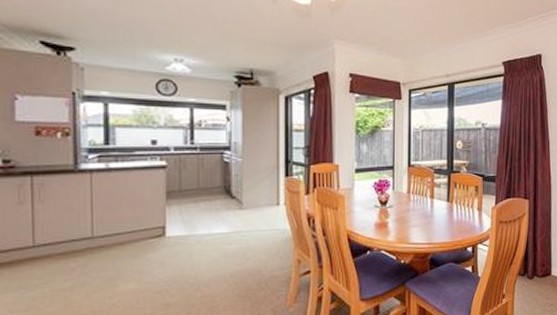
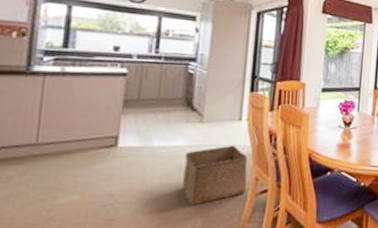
storage bin: none [228,229,289,289] -> present [183,145,248,206]

